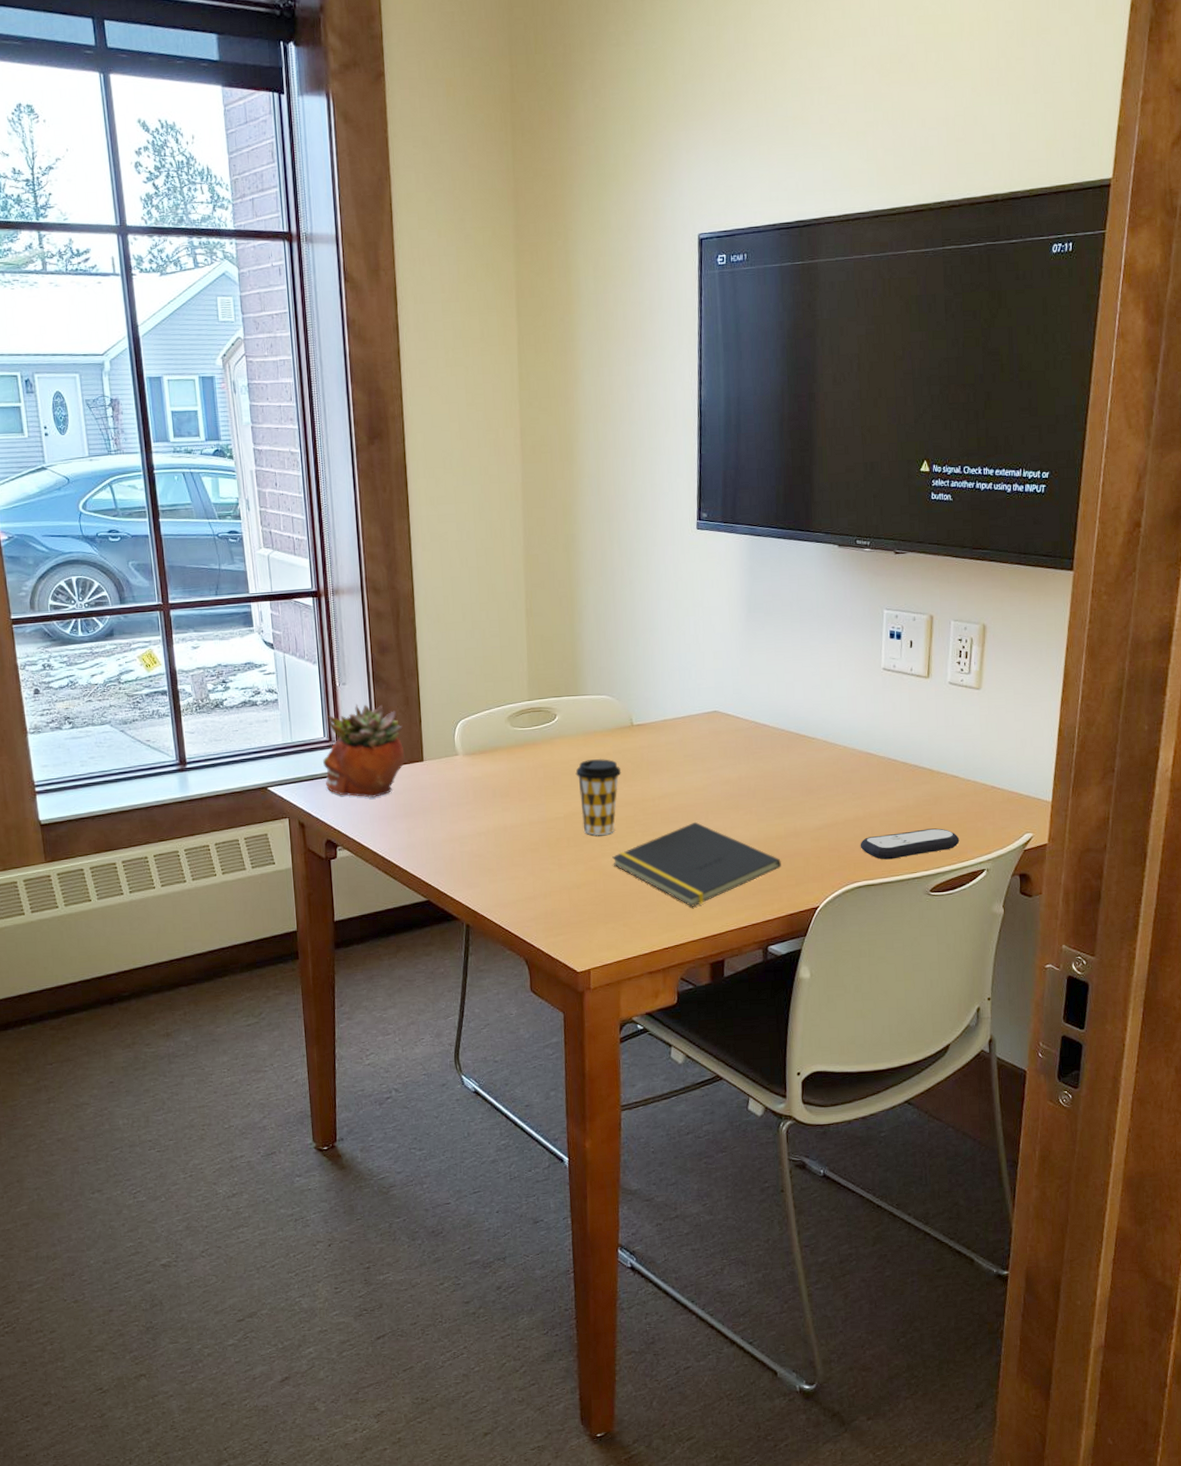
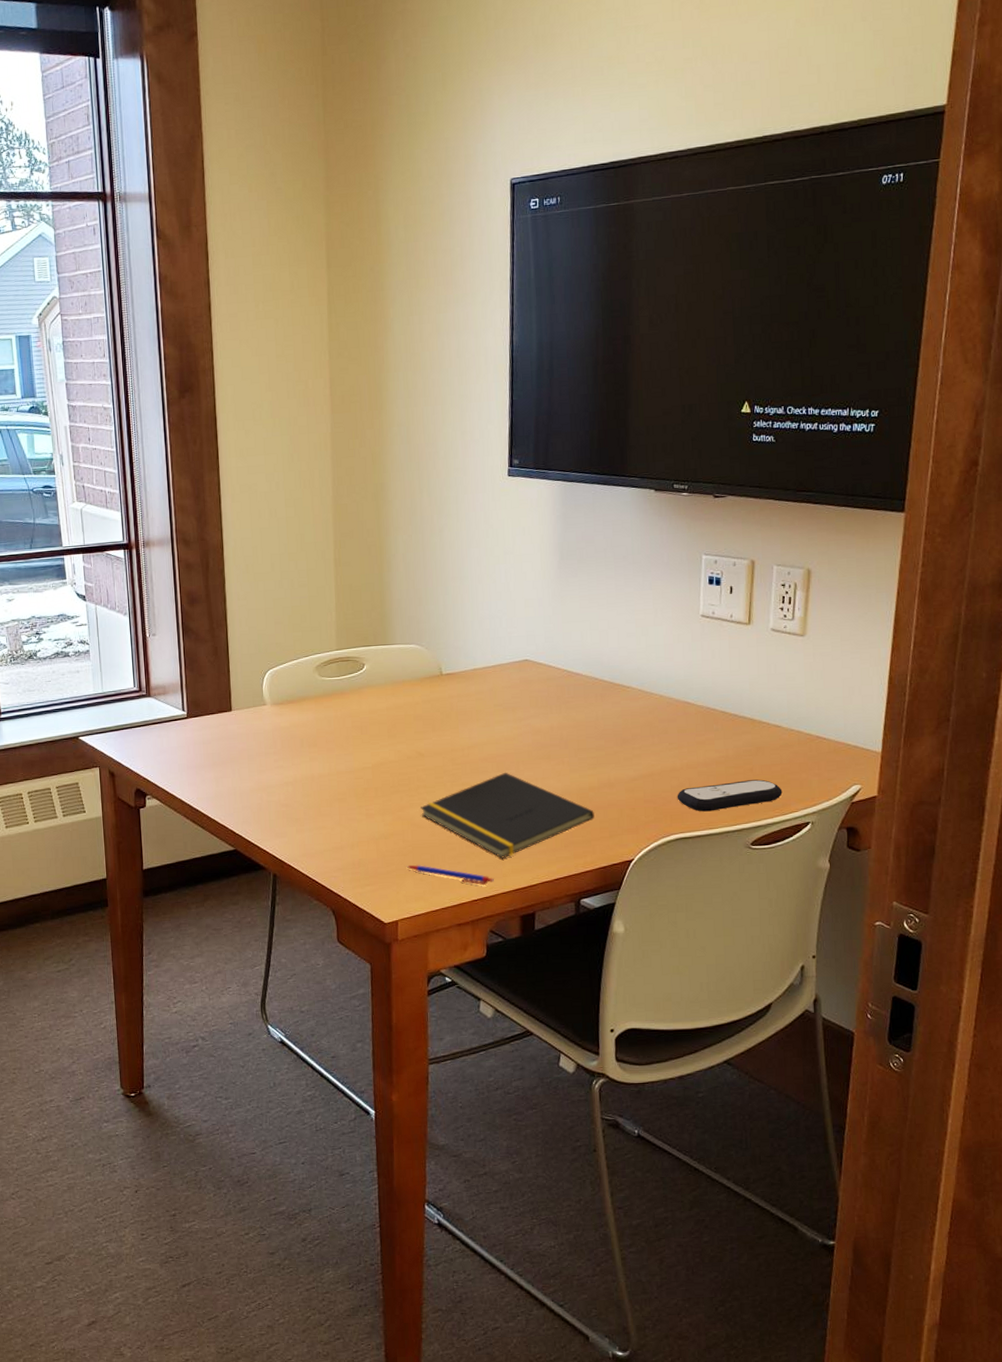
succulent planter: present [323,704,405,798] -> none [133,654,214,747]
coffee cup: present [575,758,622,836] -> none [383,707,430,787]
pen: none [598,913,684,934] -> present [406,864,494,886]

